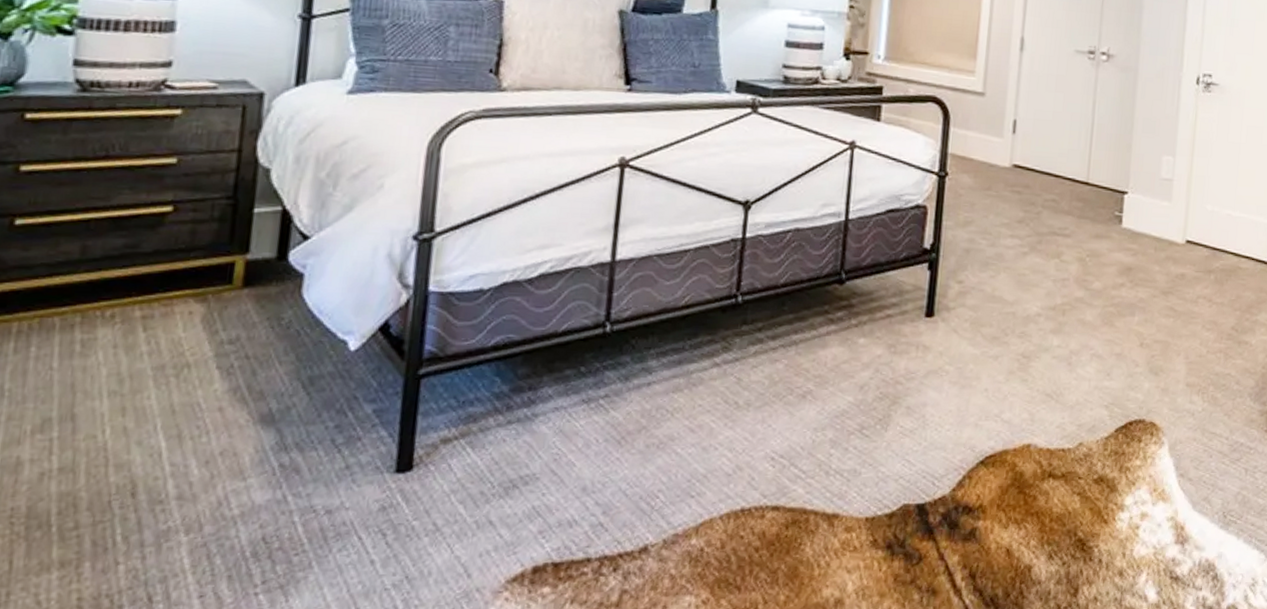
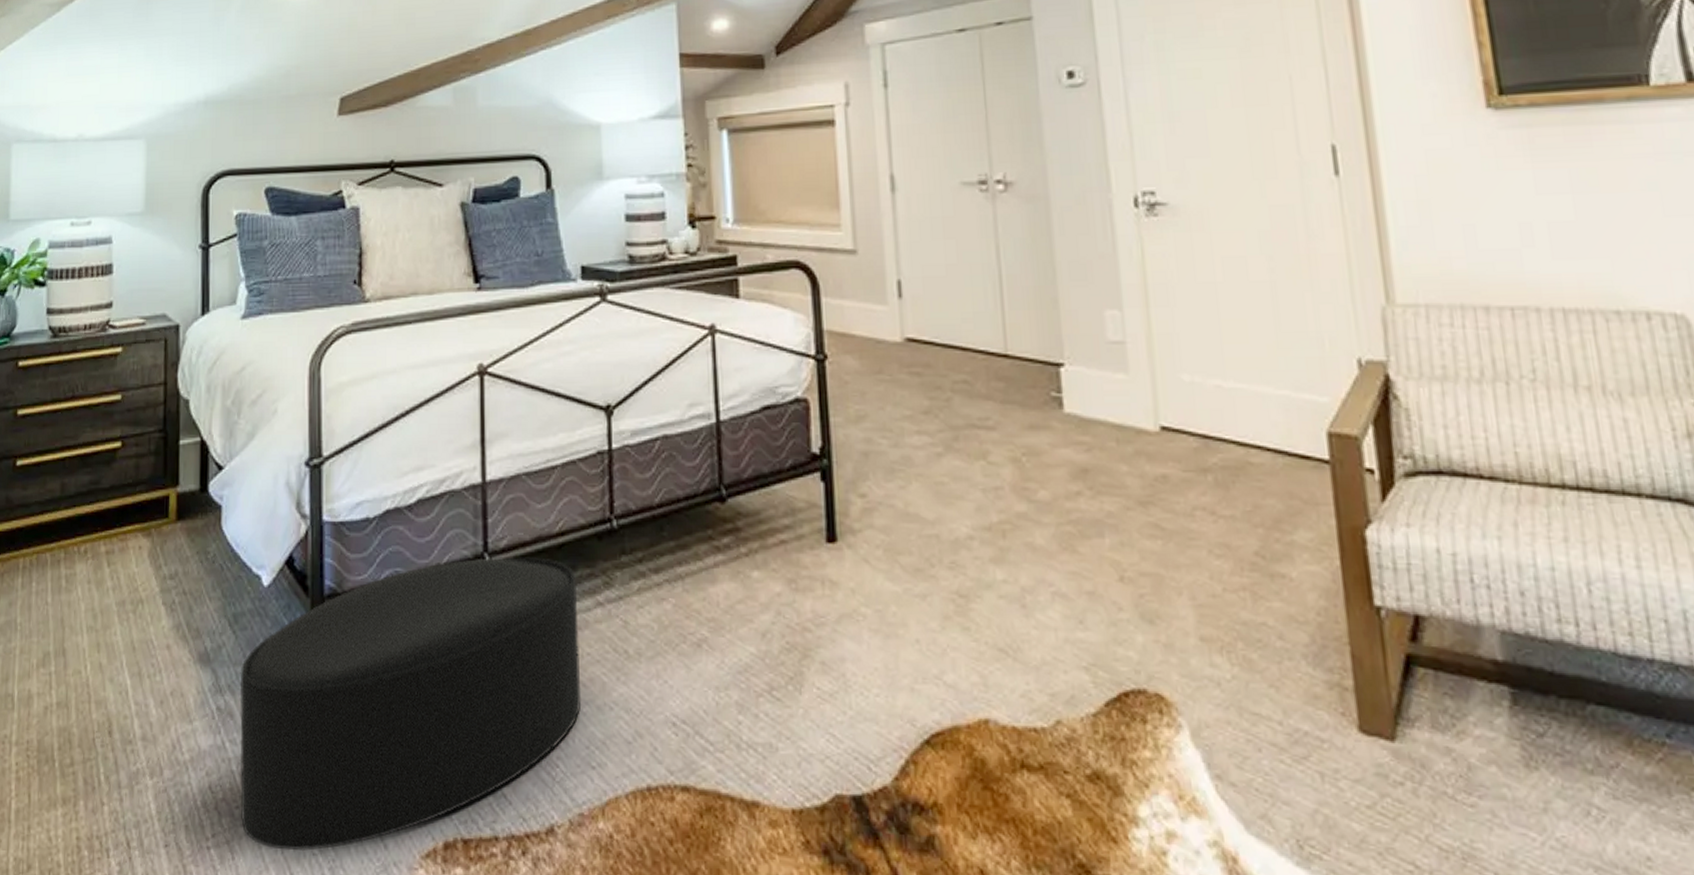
ottoman: none [299,326,697,589] -> present [239,557,582,852]

